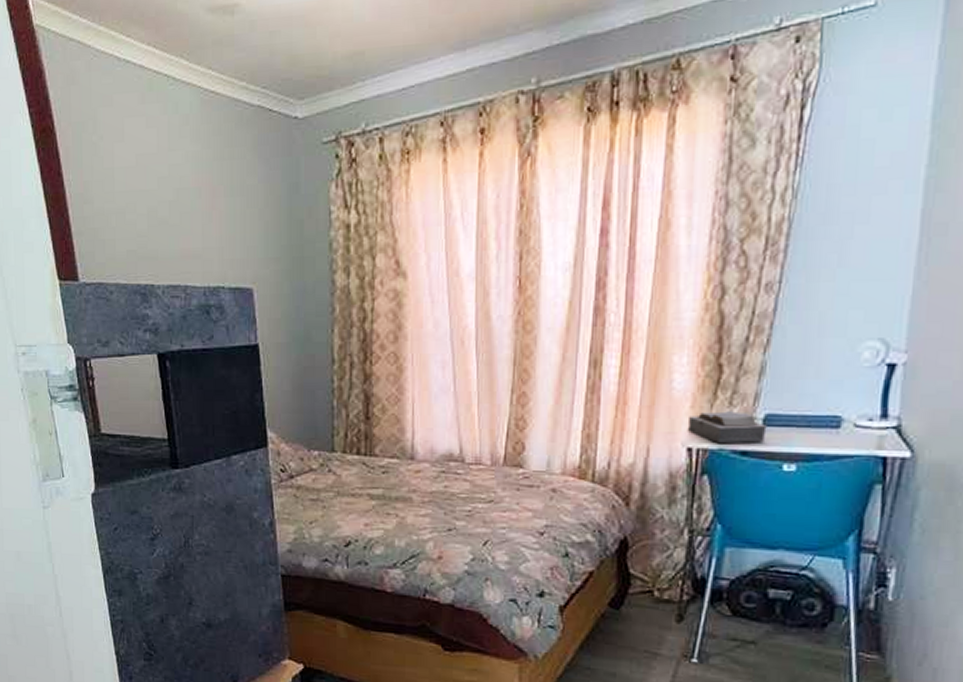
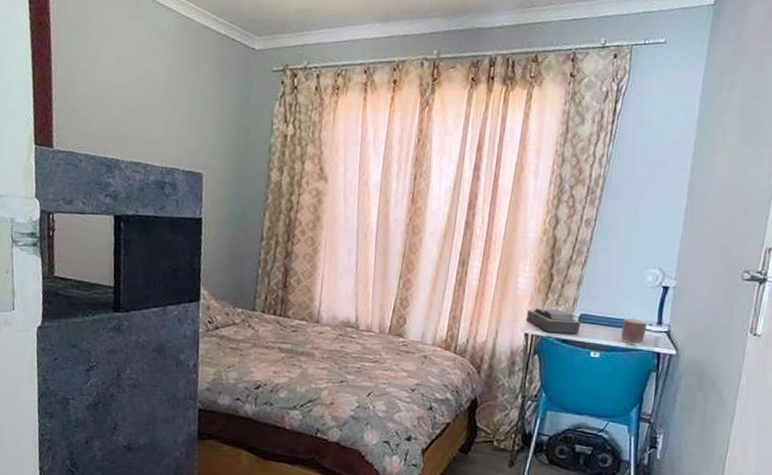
mug: none [827,412,866,450] -> present [621,317,648,346]

